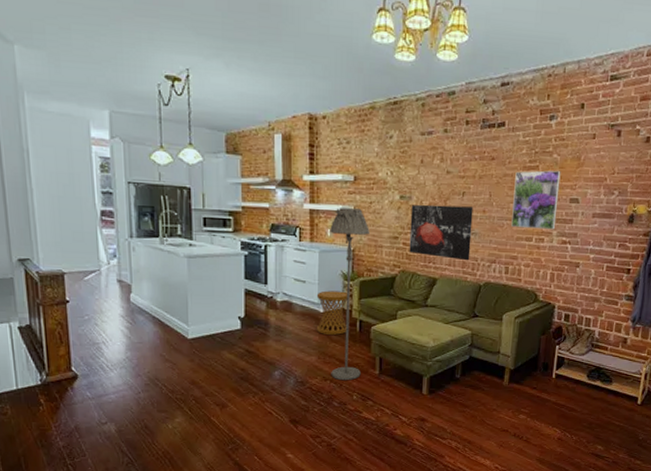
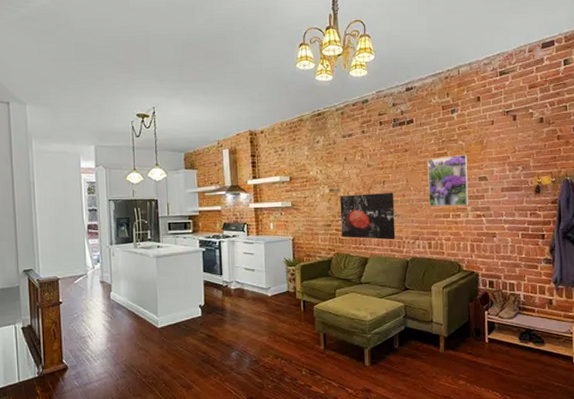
side table: present [316,290,347,335] -> none [264,276,292,316]
floor lamp: present [330,208,370,381] -> none [272,204,308,358]

